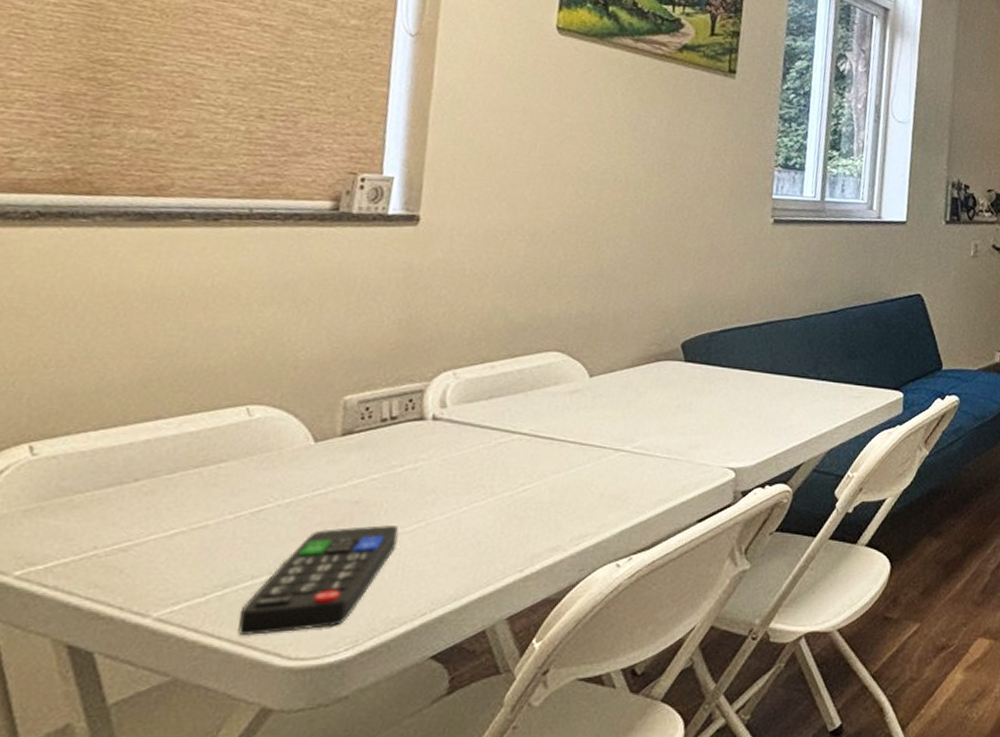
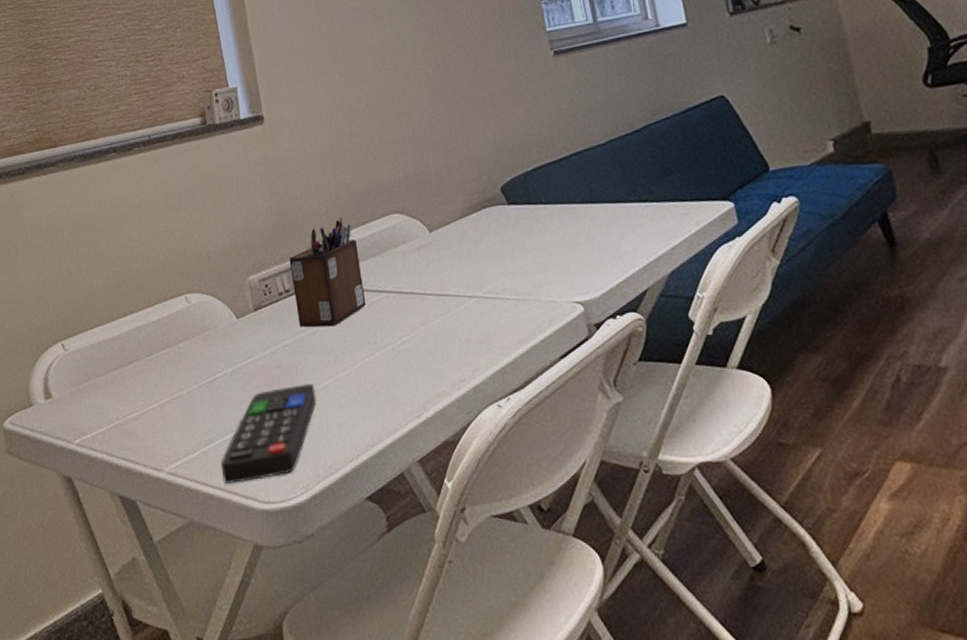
desk organizer: none [398,346,500,464] -> present [289,218,366,328]

